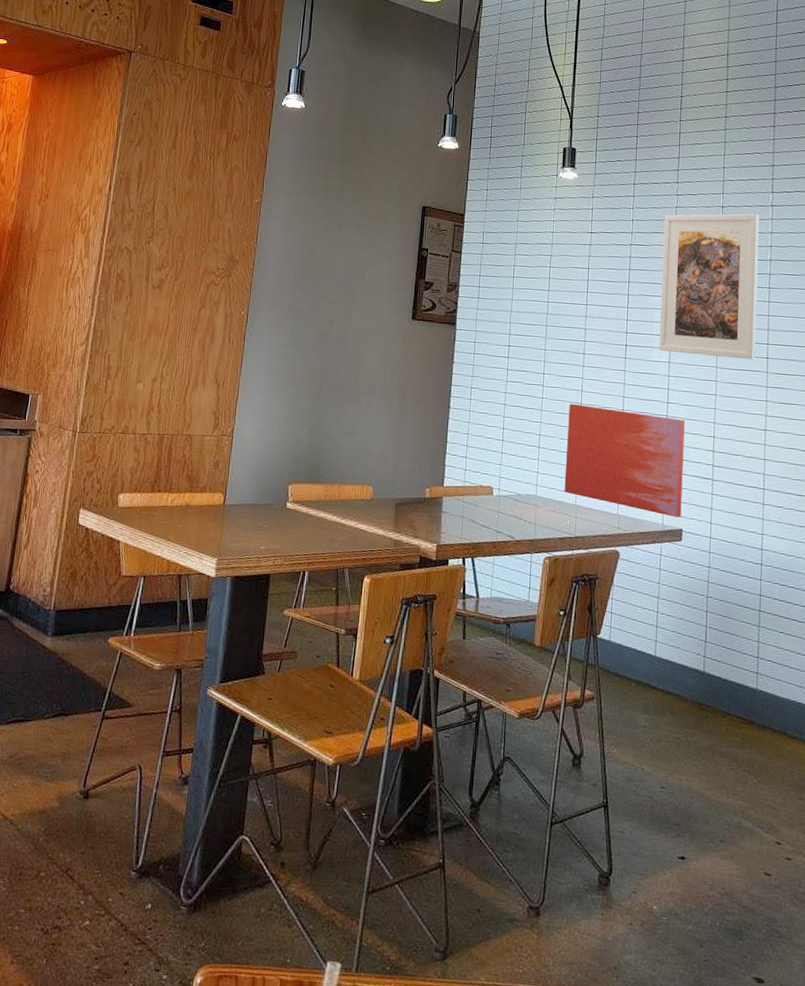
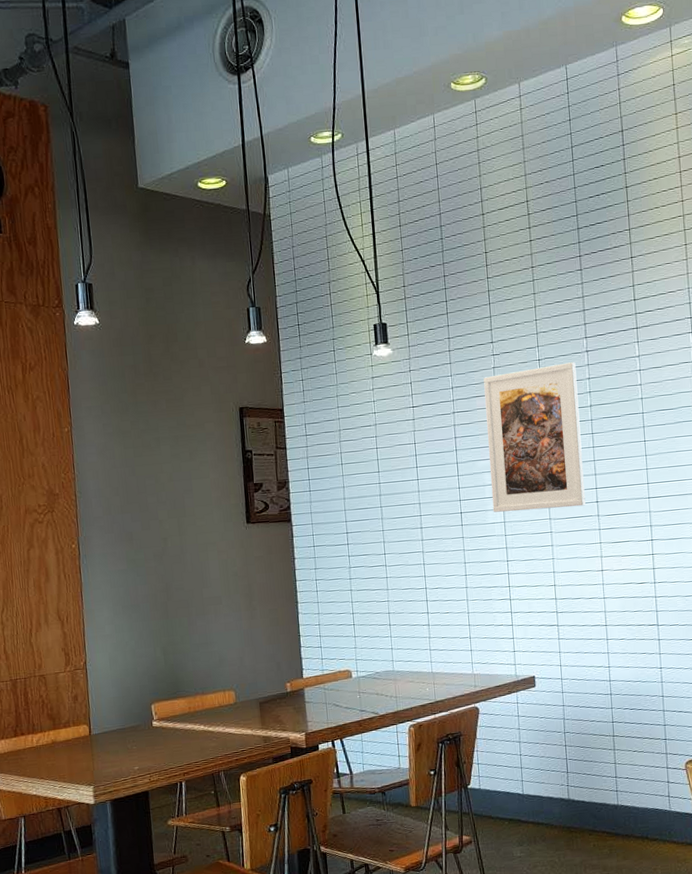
wall art: present [564,403,685,518] -> none [413,574,533,667]

